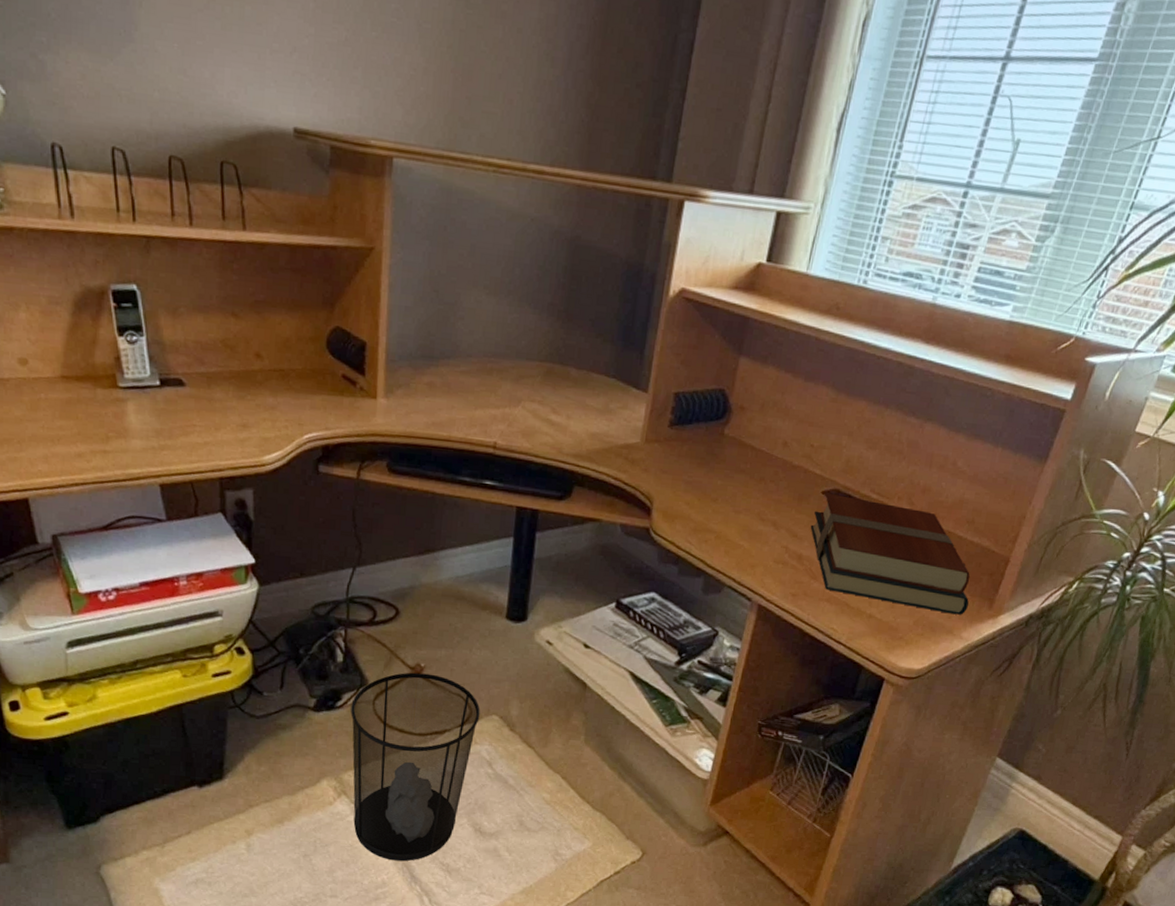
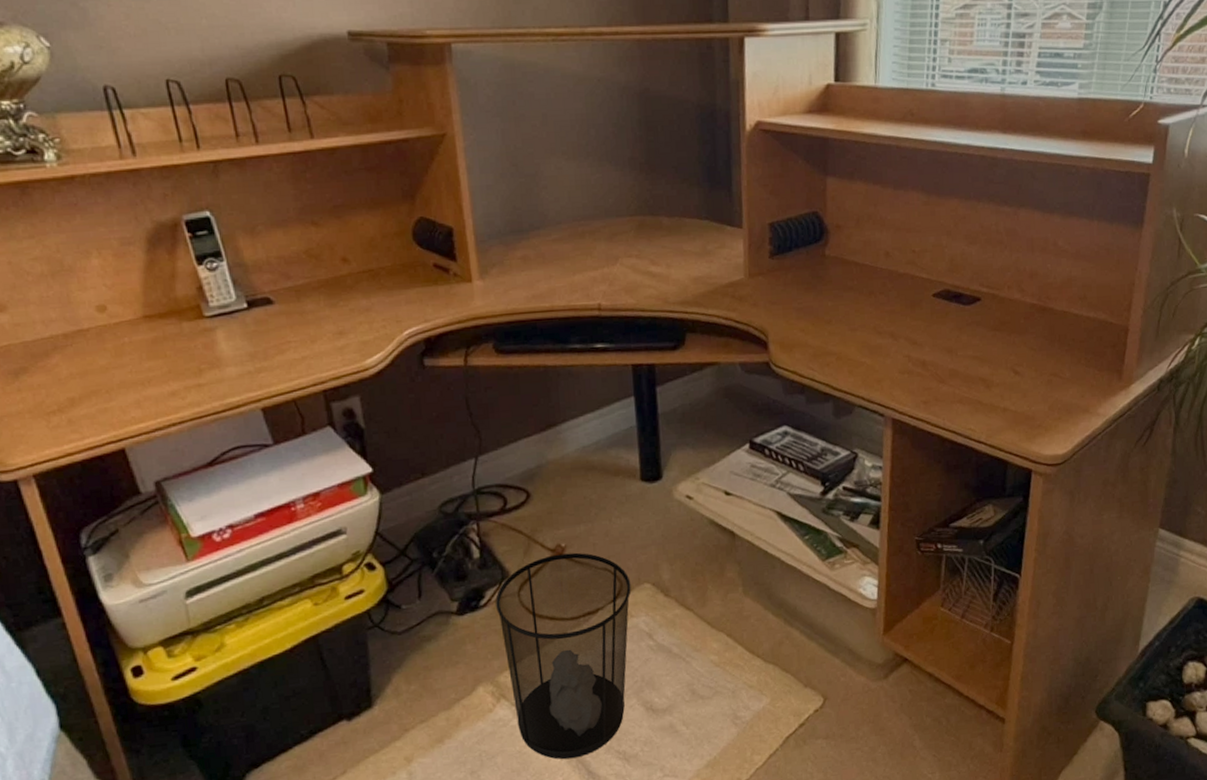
books: present [810,492,970,615] -> none [928,294,1098,393]

